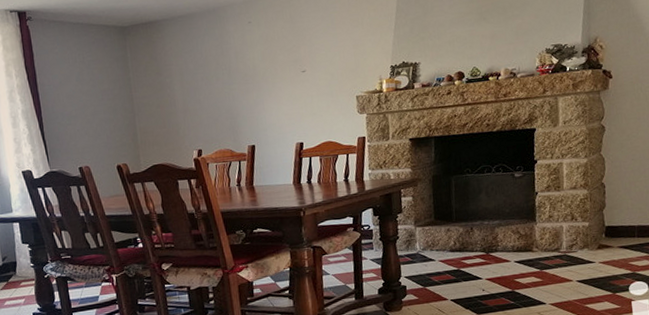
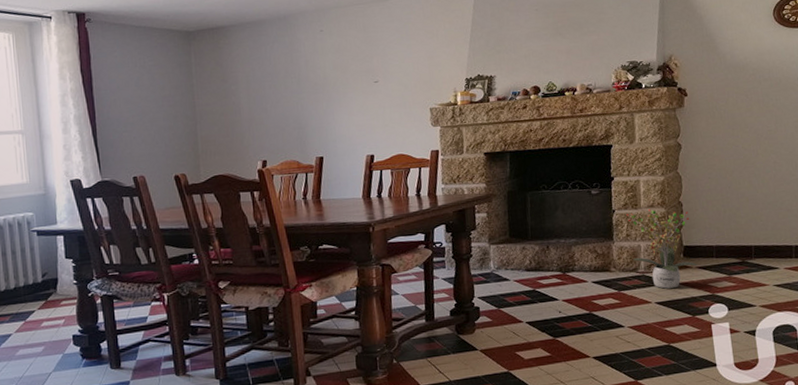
potted plant: none [549,191,620,268] -> present [626,209,698,289]

